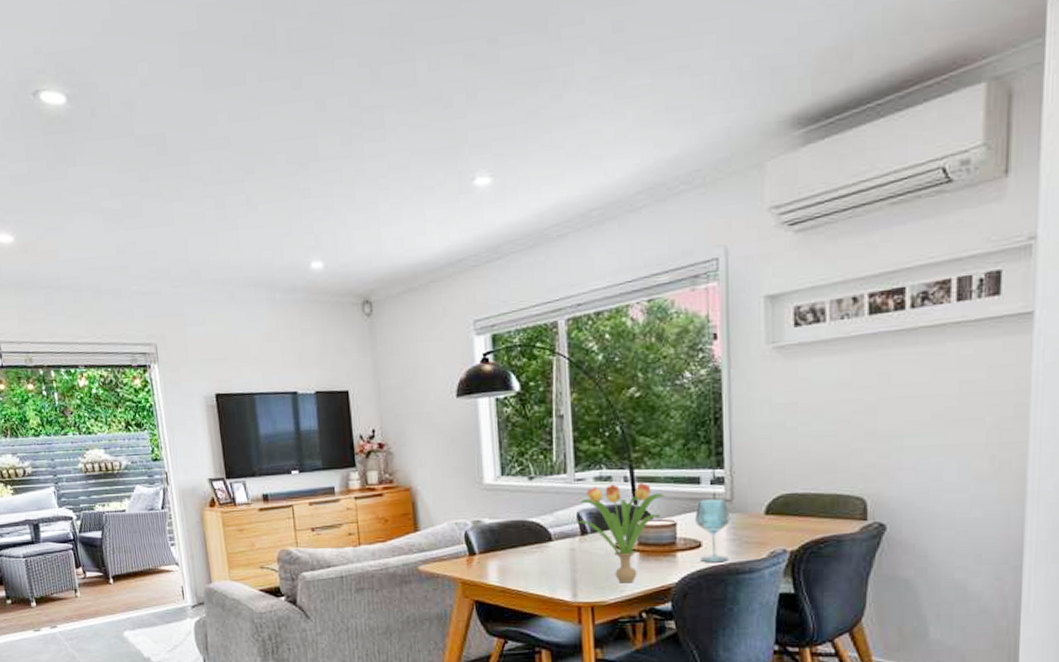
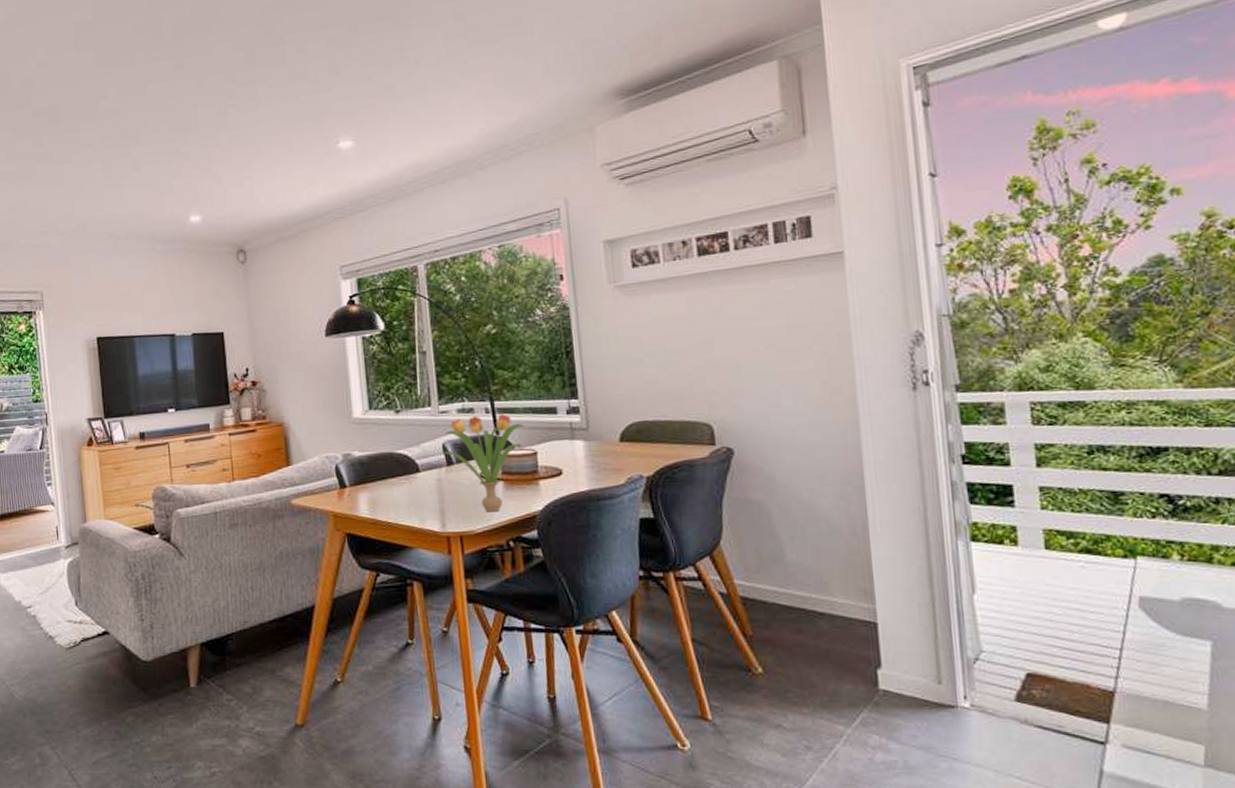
wine glass: present [694,499,731,563] -> none [553,427,589,490]

